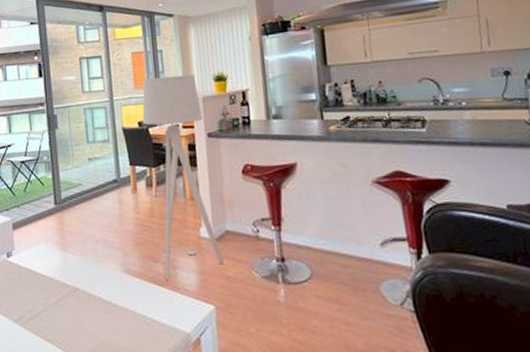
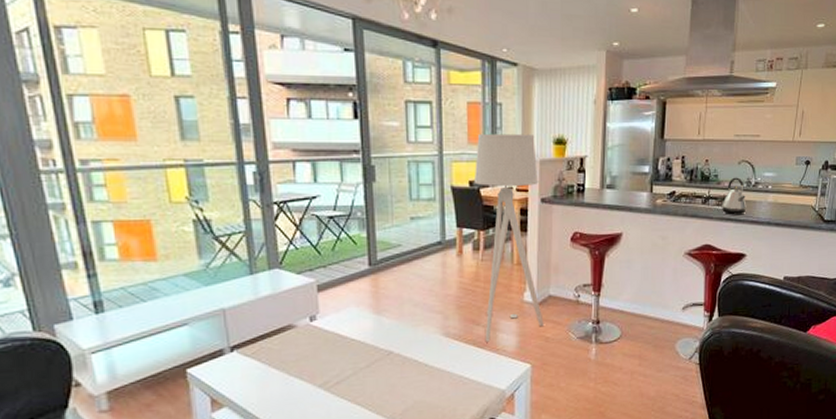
kettle: none [407,96,439,137] -> present [722,177,747,215]

